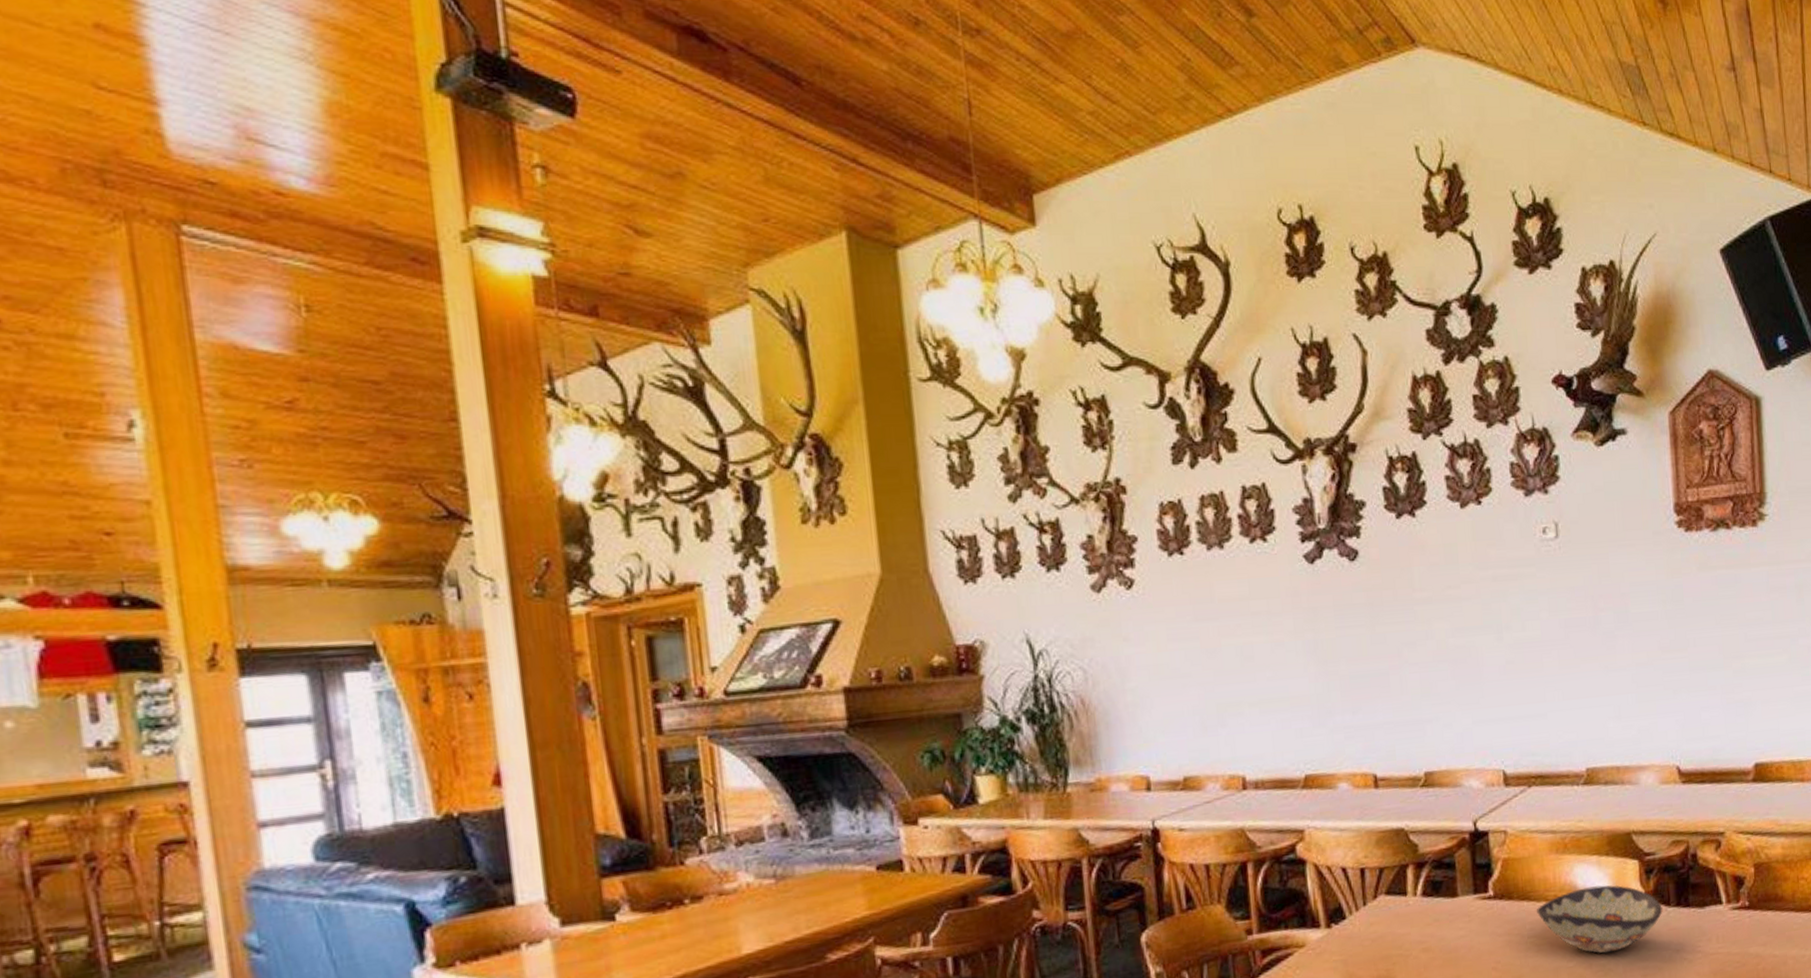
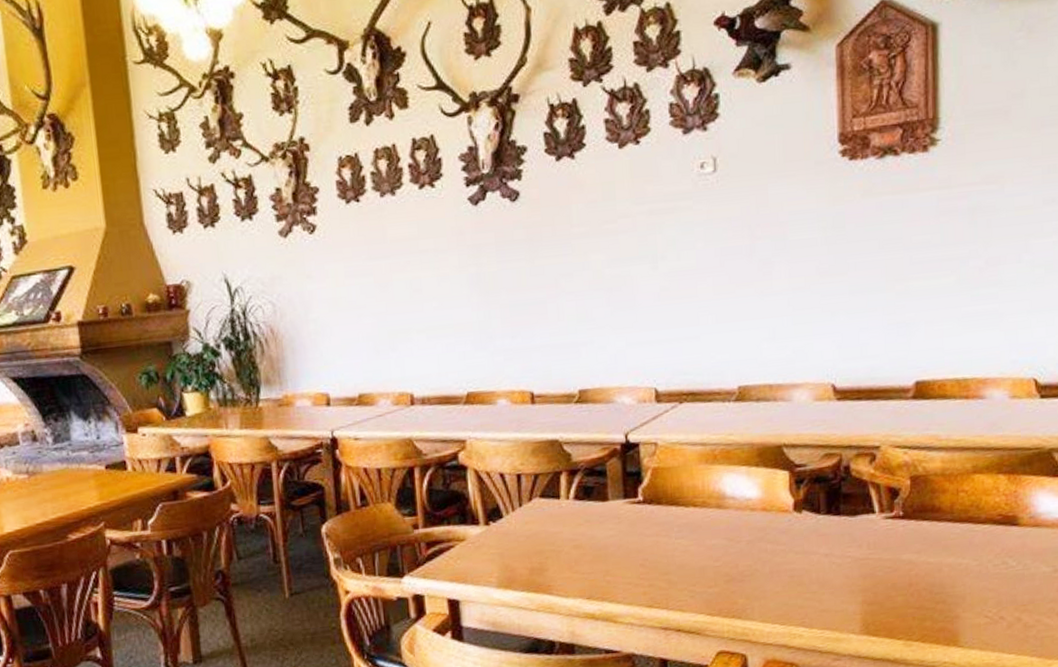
decorative bowl: present [1536,884,1663,954] -> none [684,493,812,555]

